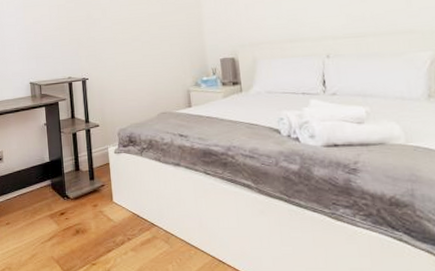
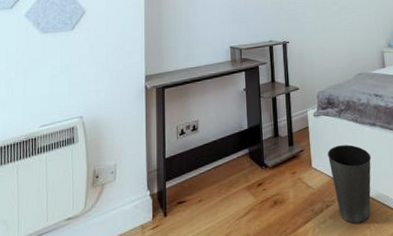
waste basket: none [128,183,175,258] -> present [327,144,372,224]

